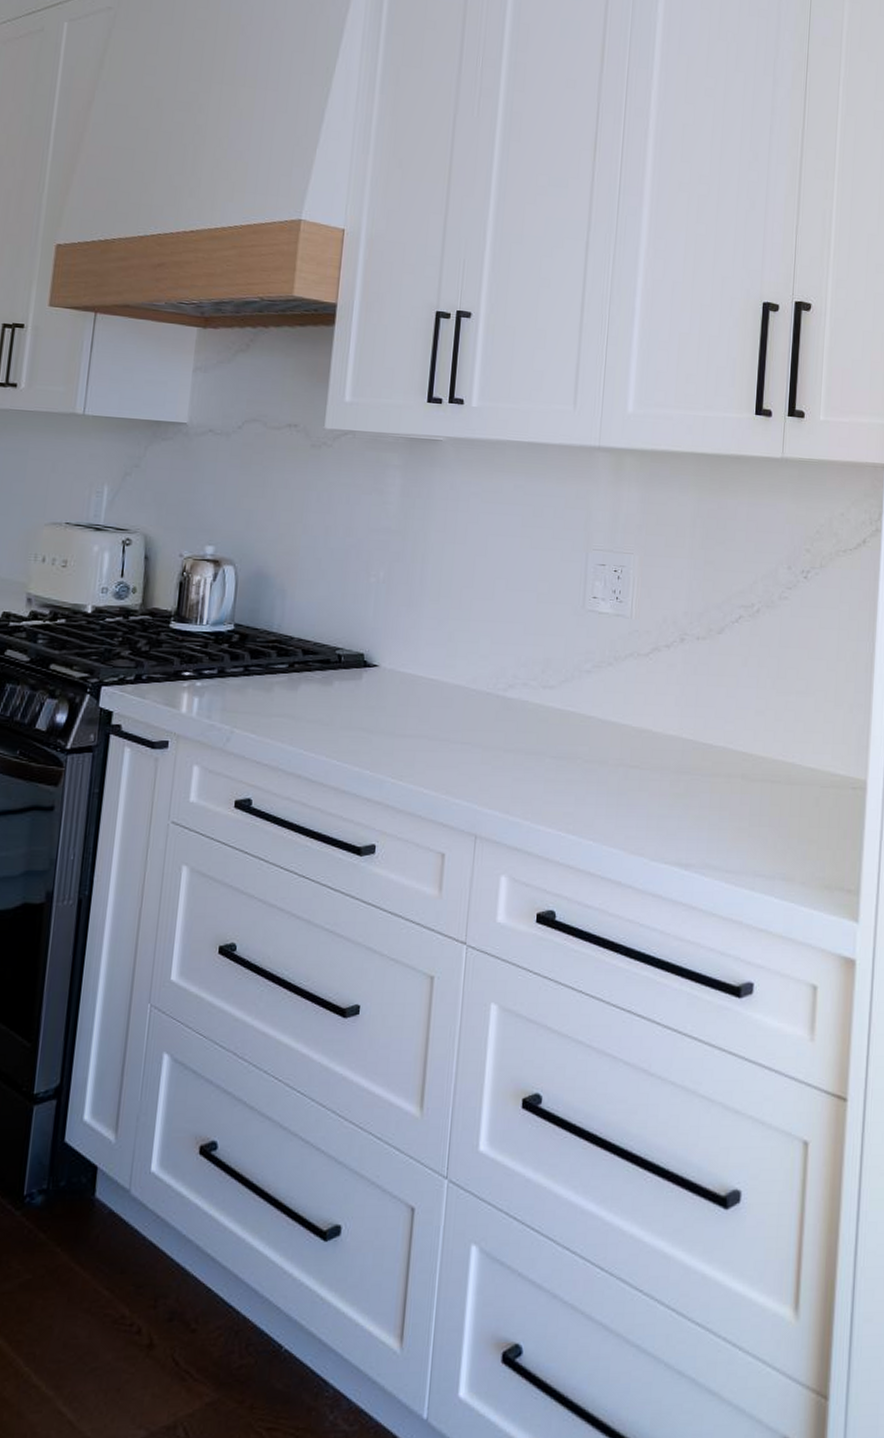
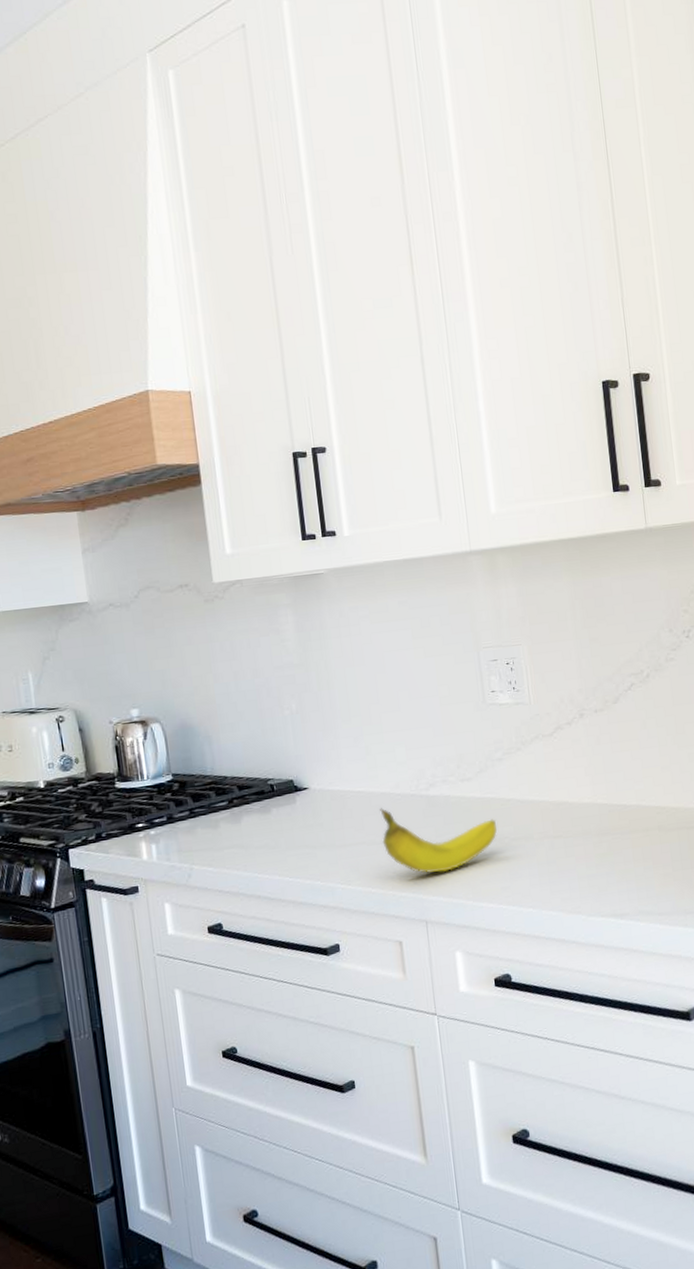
fruit: none [446,701,571,784] -> present [380,808,497,873]

